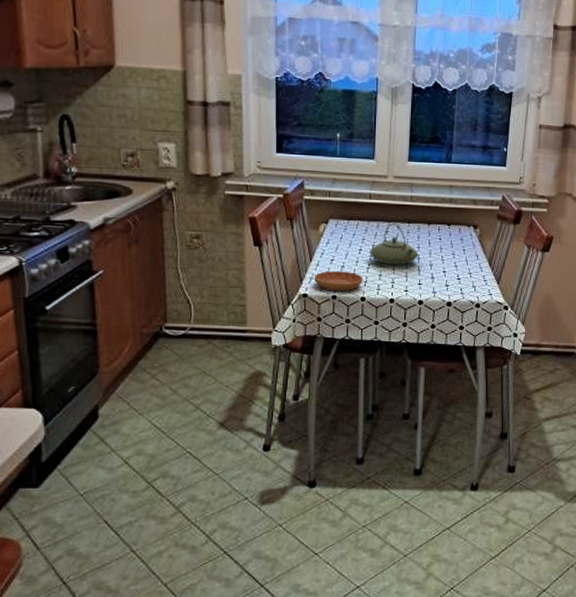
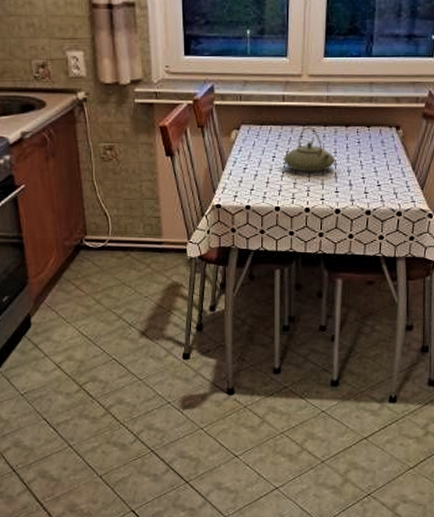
saucer: present [314,271,363,291] -> none [227,180,277,200]

